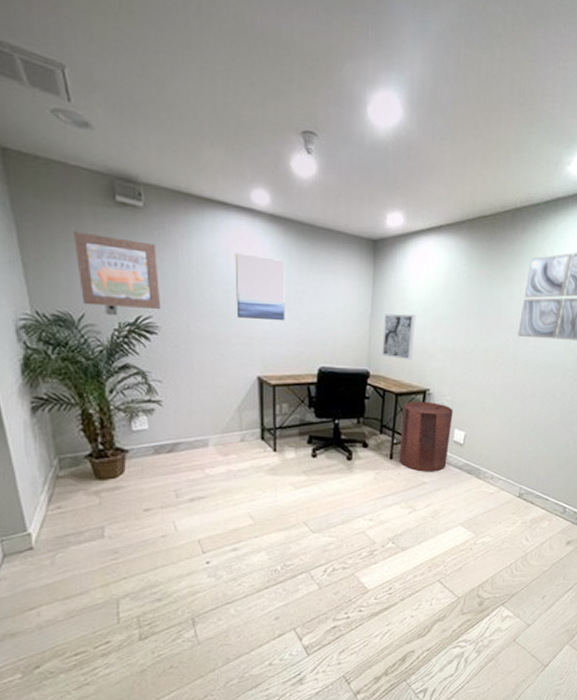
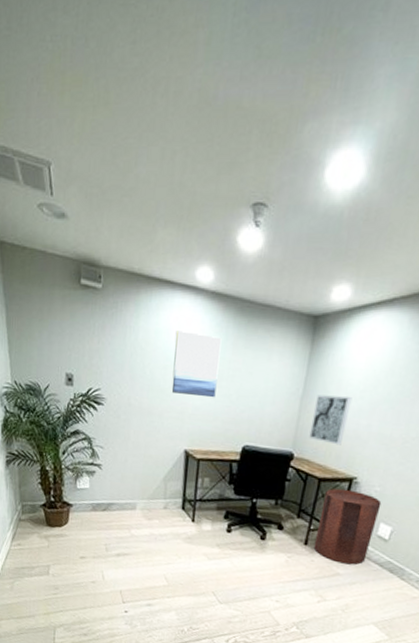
wall art: present [74,231,162,309] -> none [46,312,109,382]

